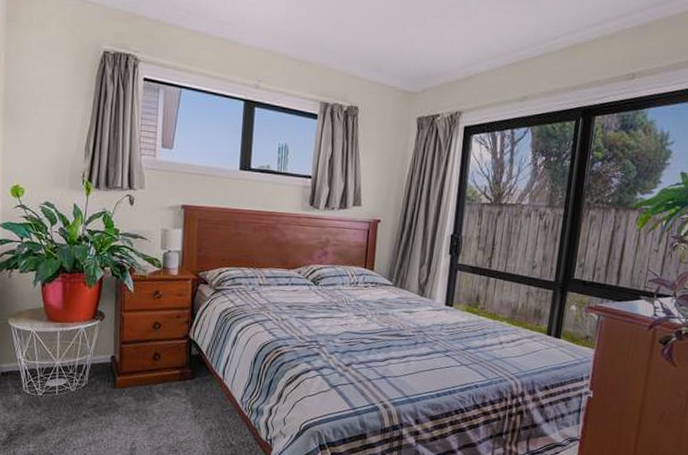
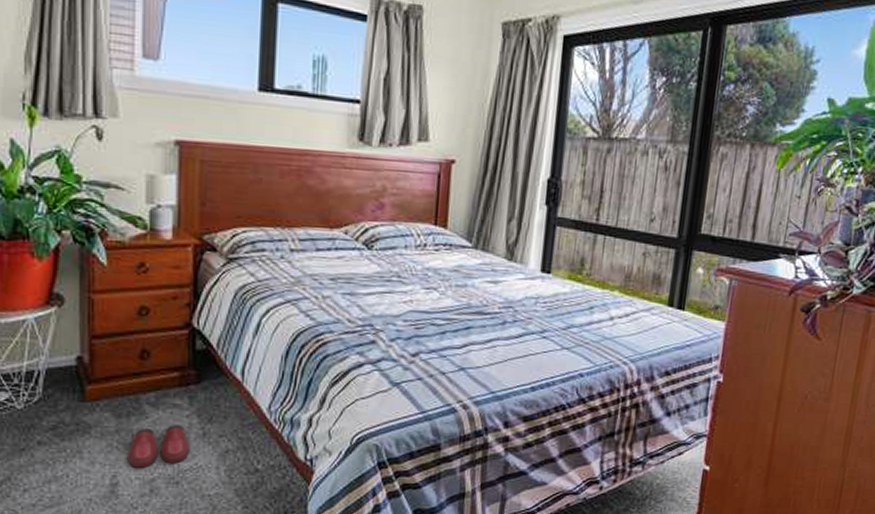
slippers: none [143,408,186,438] -> present [128,425,190,468]

